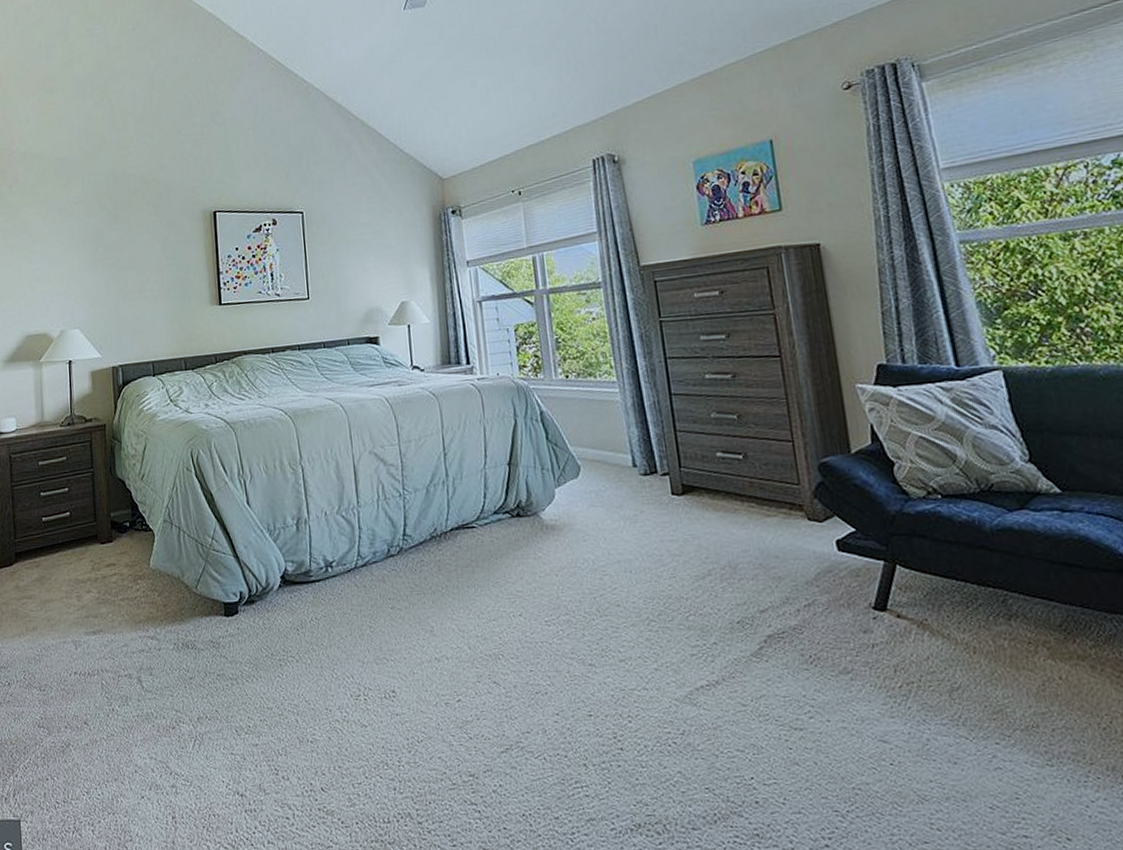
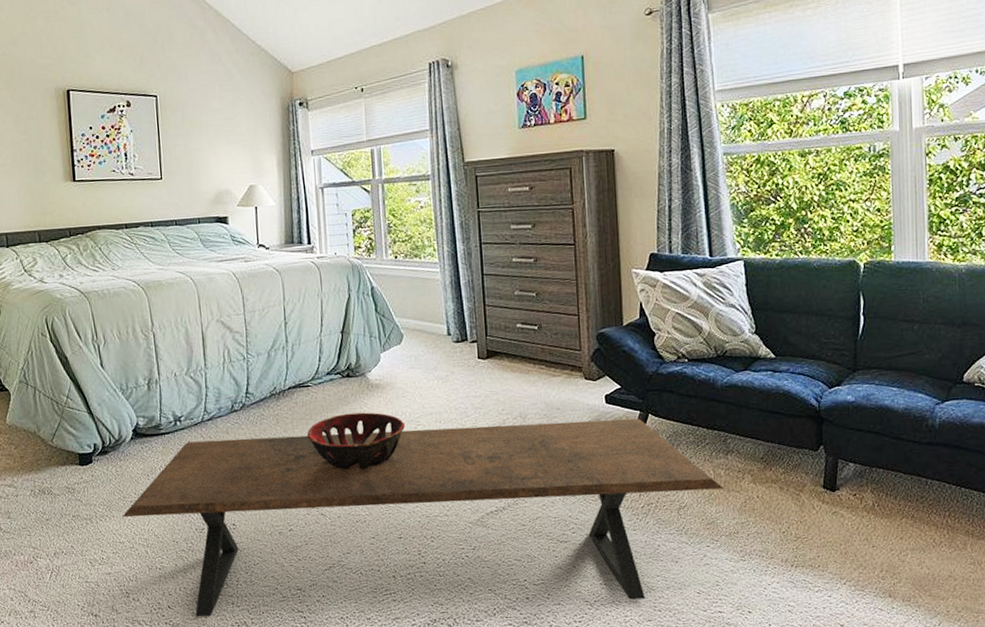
coffee table: none [270,570,1010,812] -> present [122,418,724,617]
decorative bowl: none [473,559,589,628] -> present [307,412,406,470]

